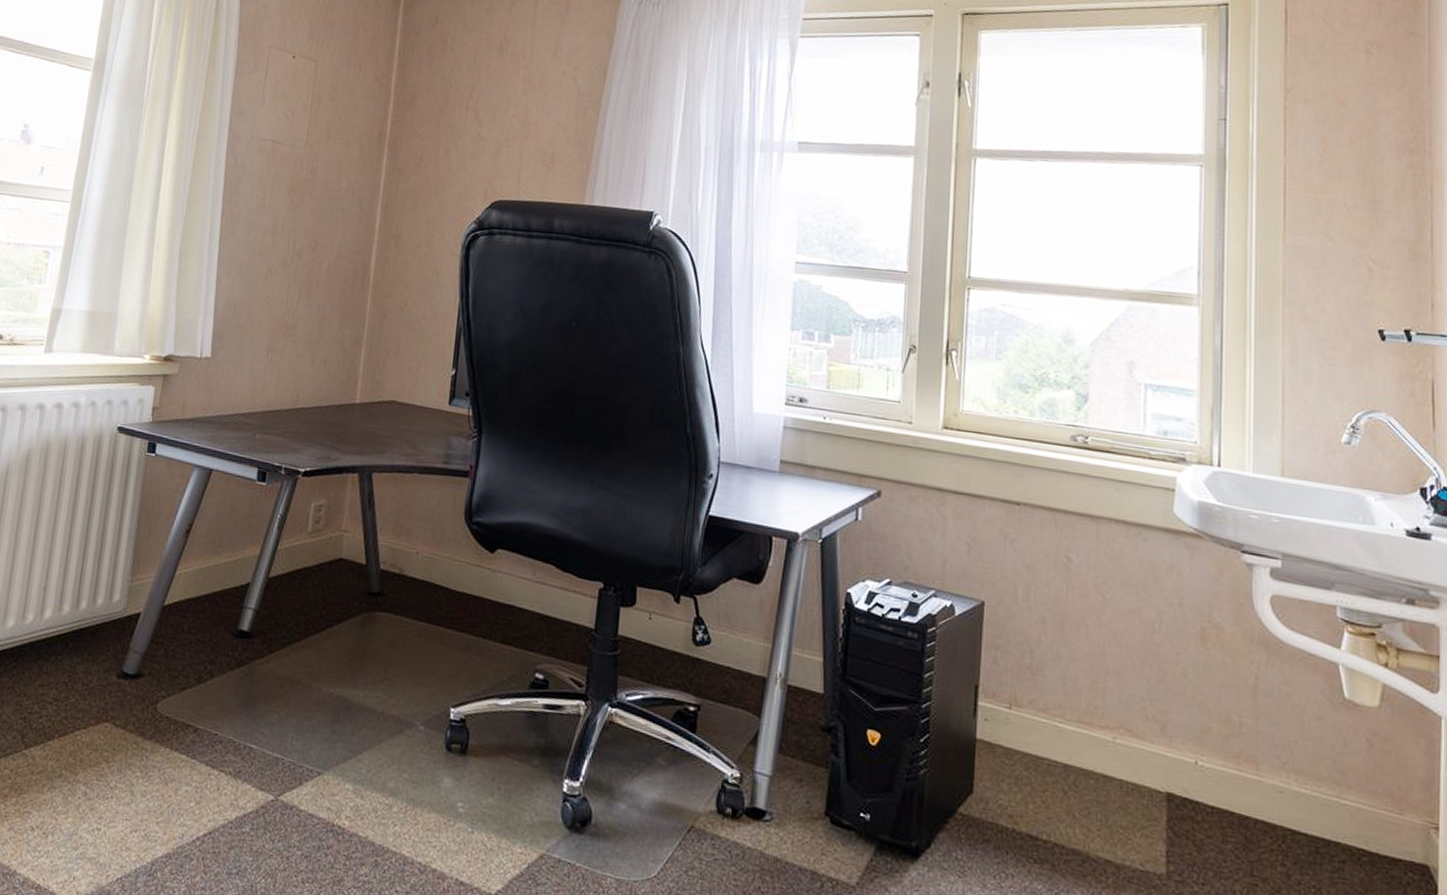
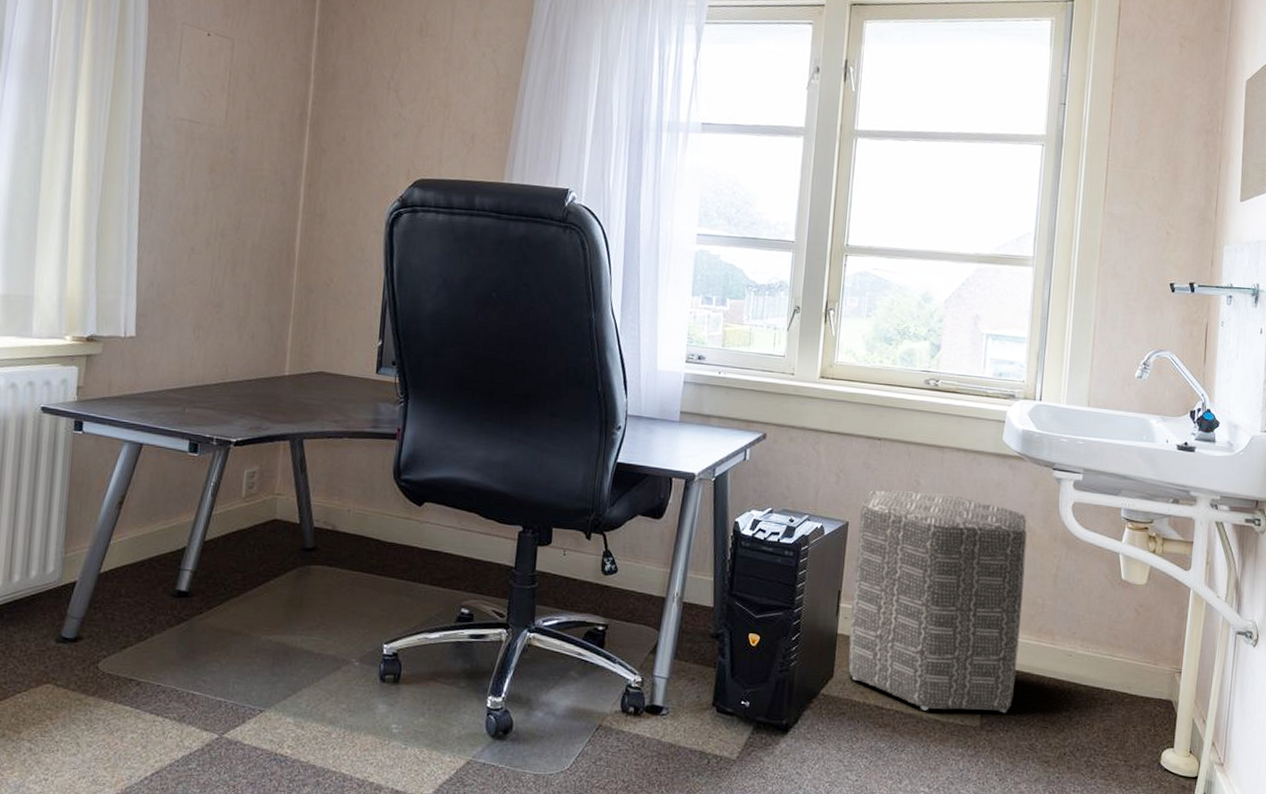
ottoman: none [990,565,1213,861] -> present [848,490,1027,713]

